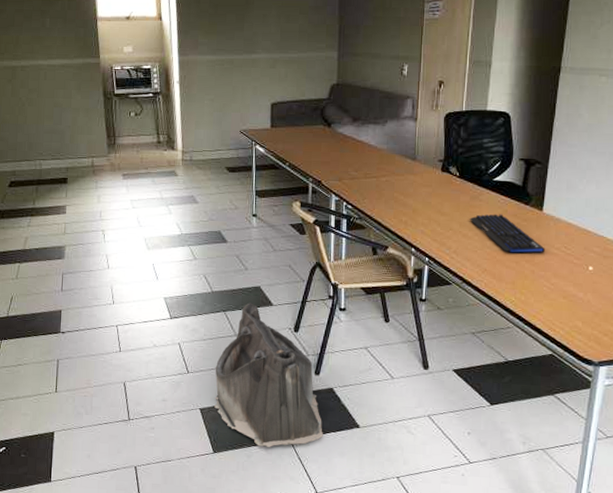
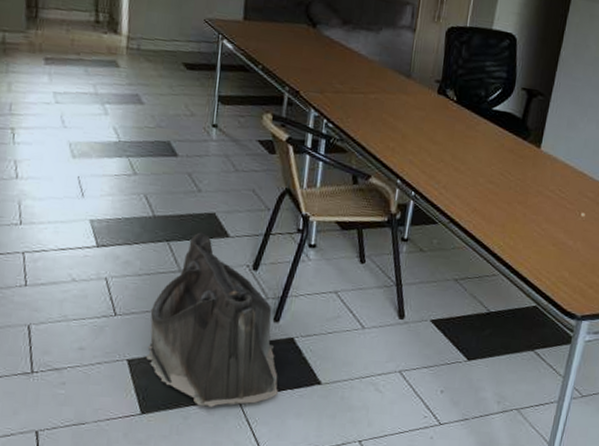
keyboard: present [469,214,545,254] -> none [463,147,539,195]

